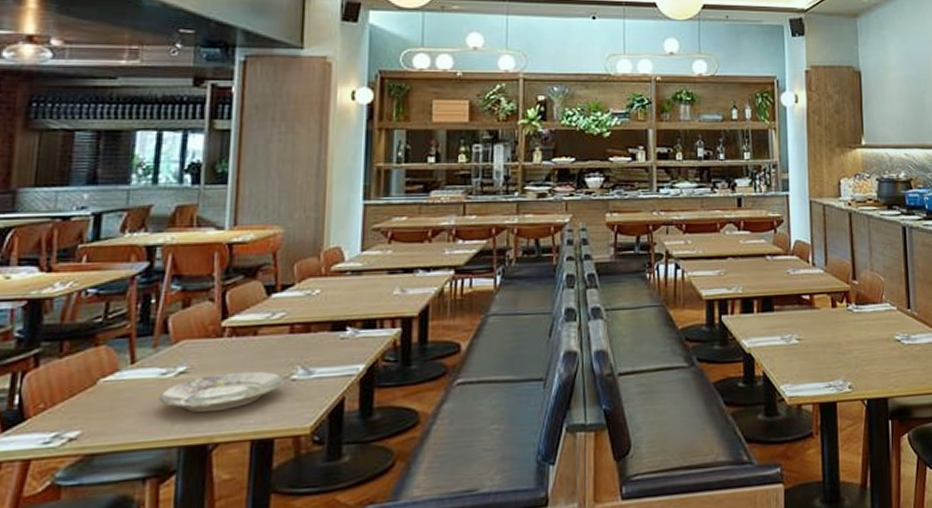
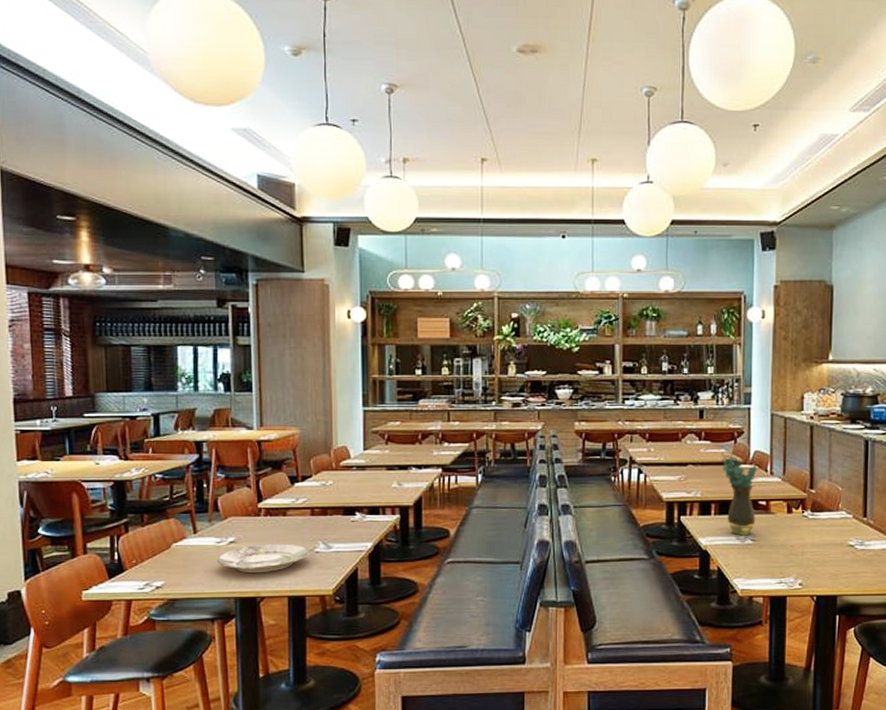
vase: none [762,244,800,334] -> present [722,453,757,535]

